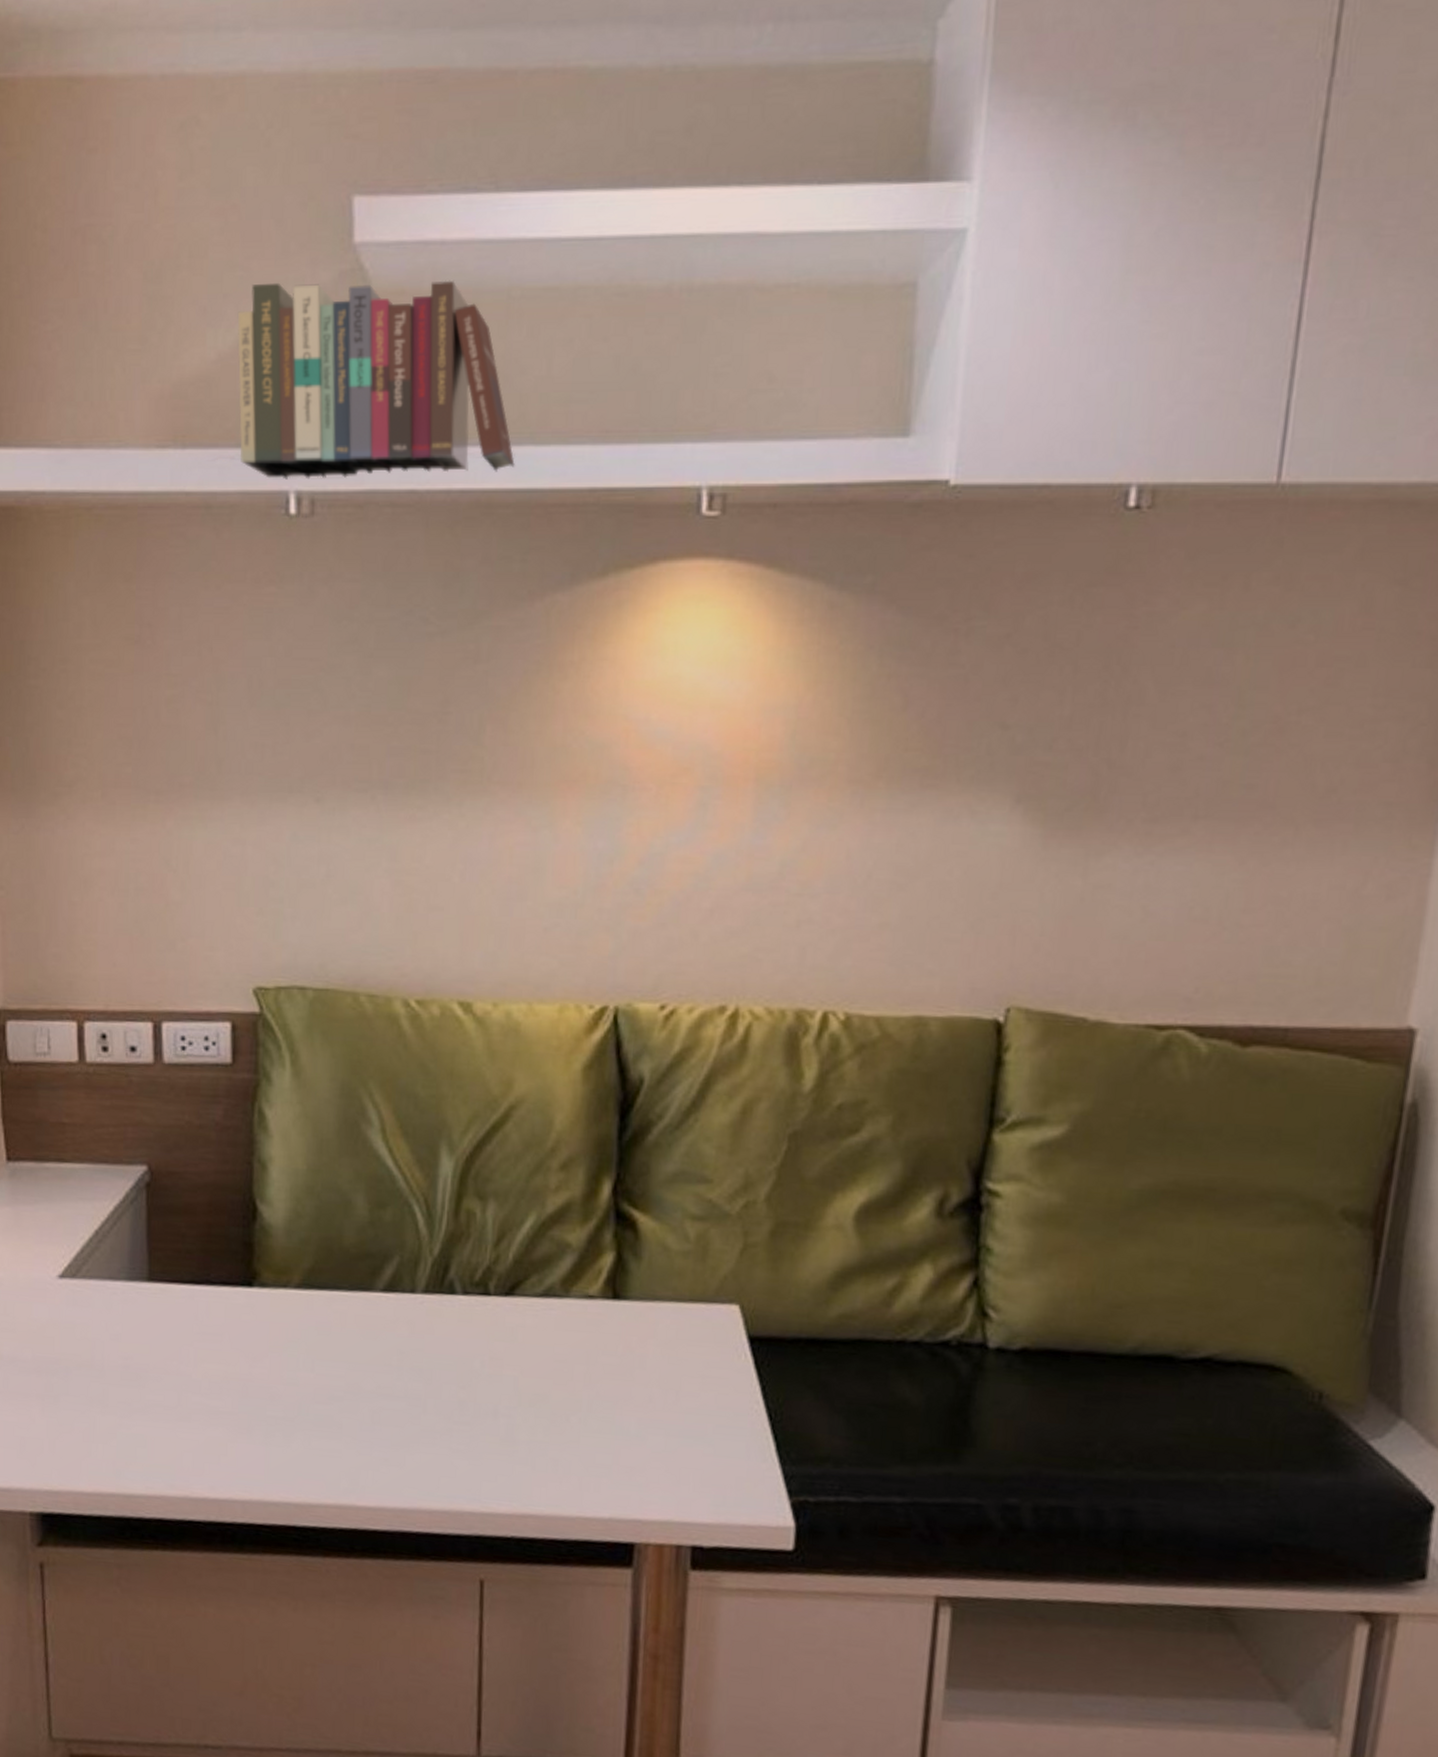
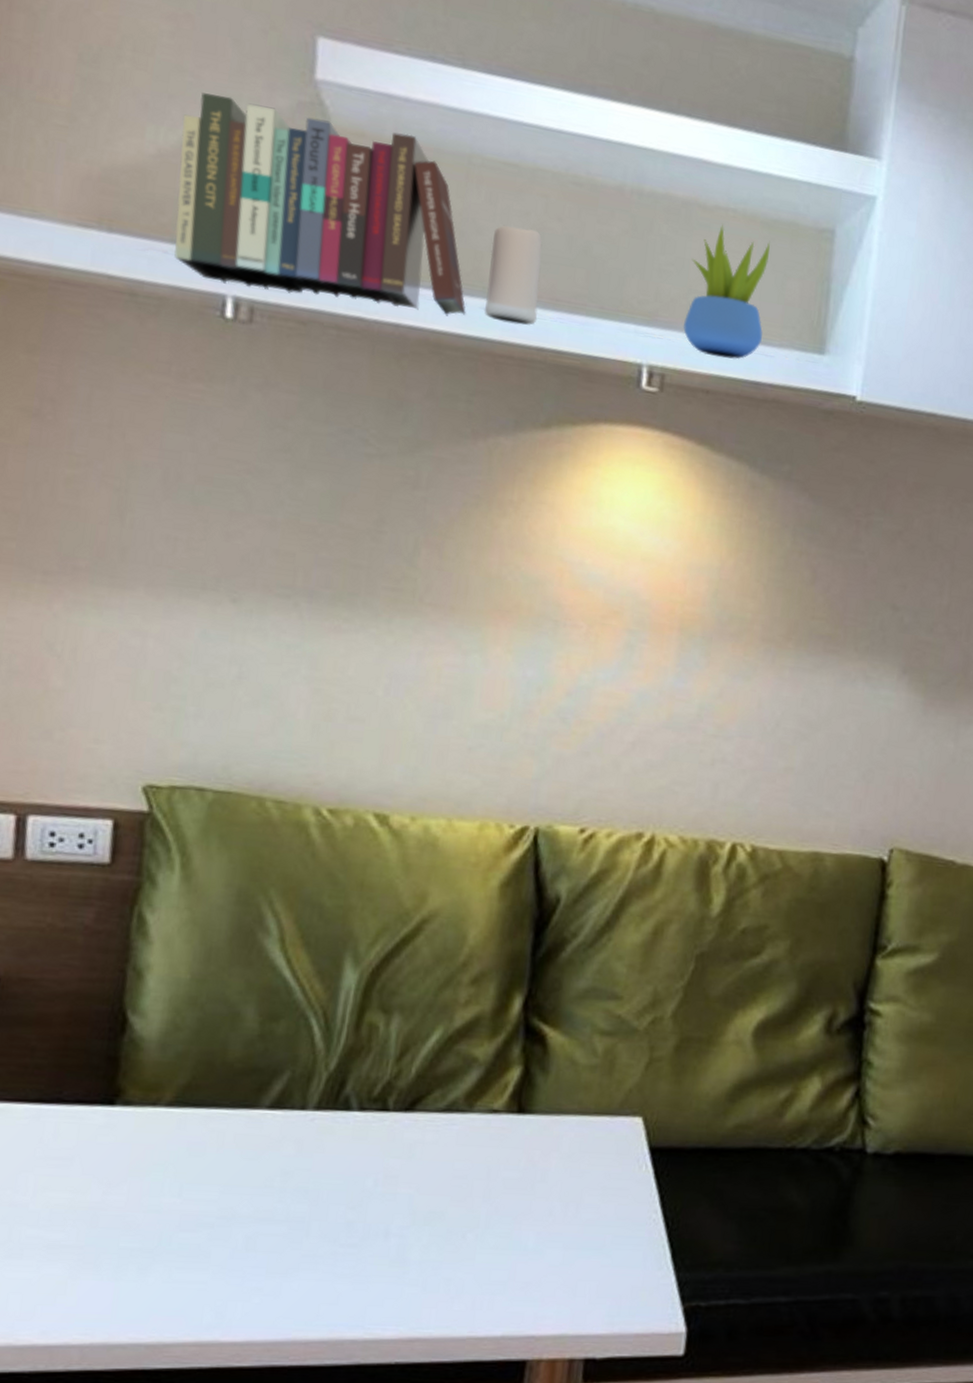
candle: none [533,356,589,467] -> present [484,224,543,325]
succulent plant: none [744,305,840,463] -> present [682,224,770,360]

